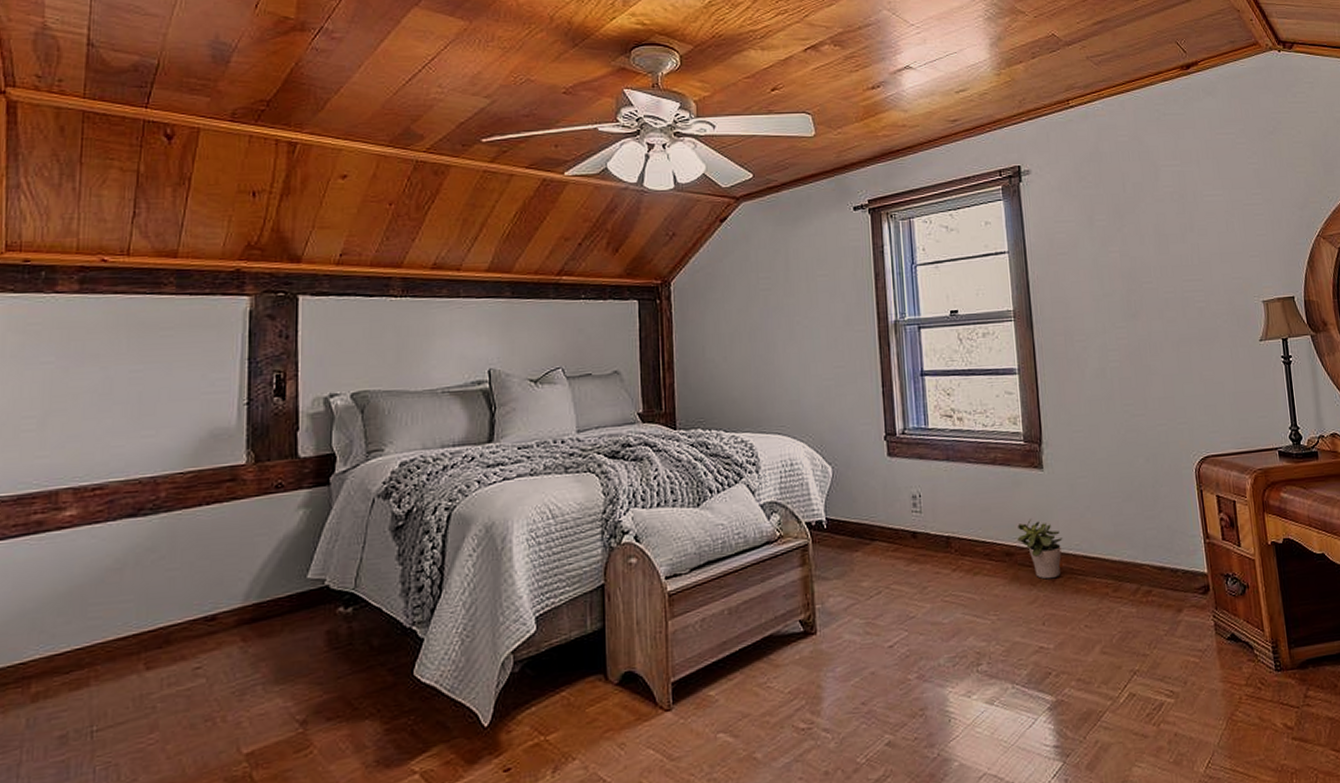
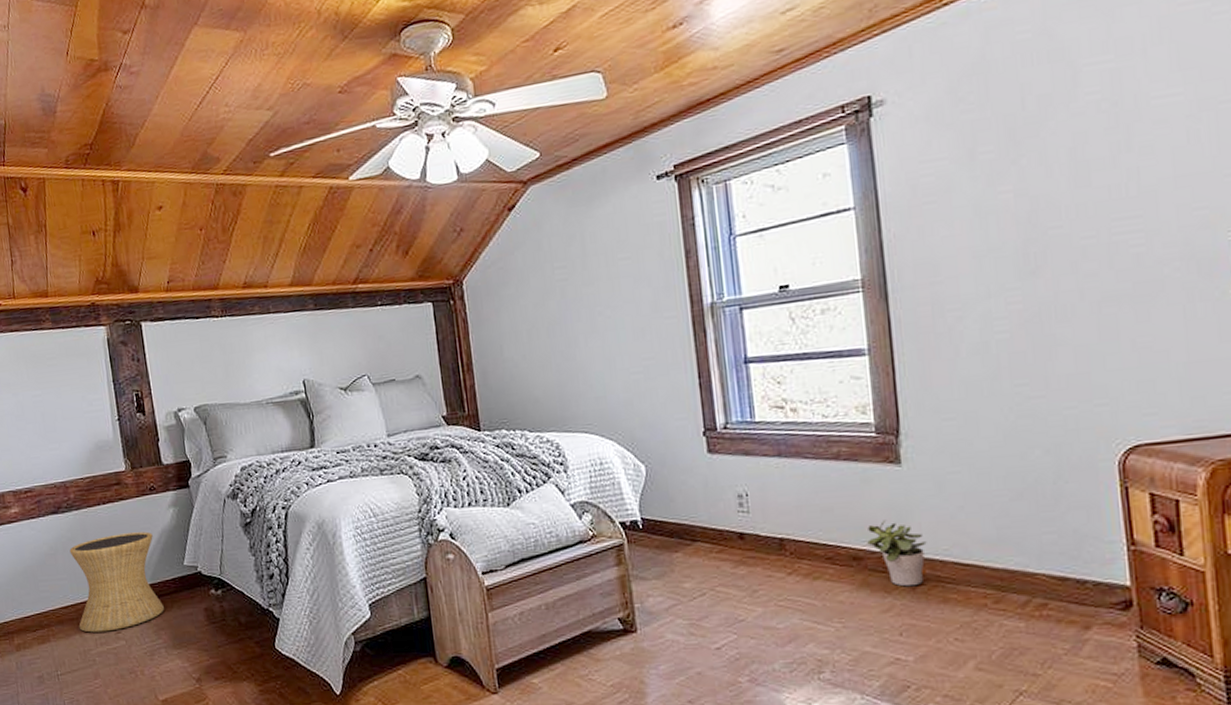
side table: none [139,538,270,671] -> present [69,531,164,633]

